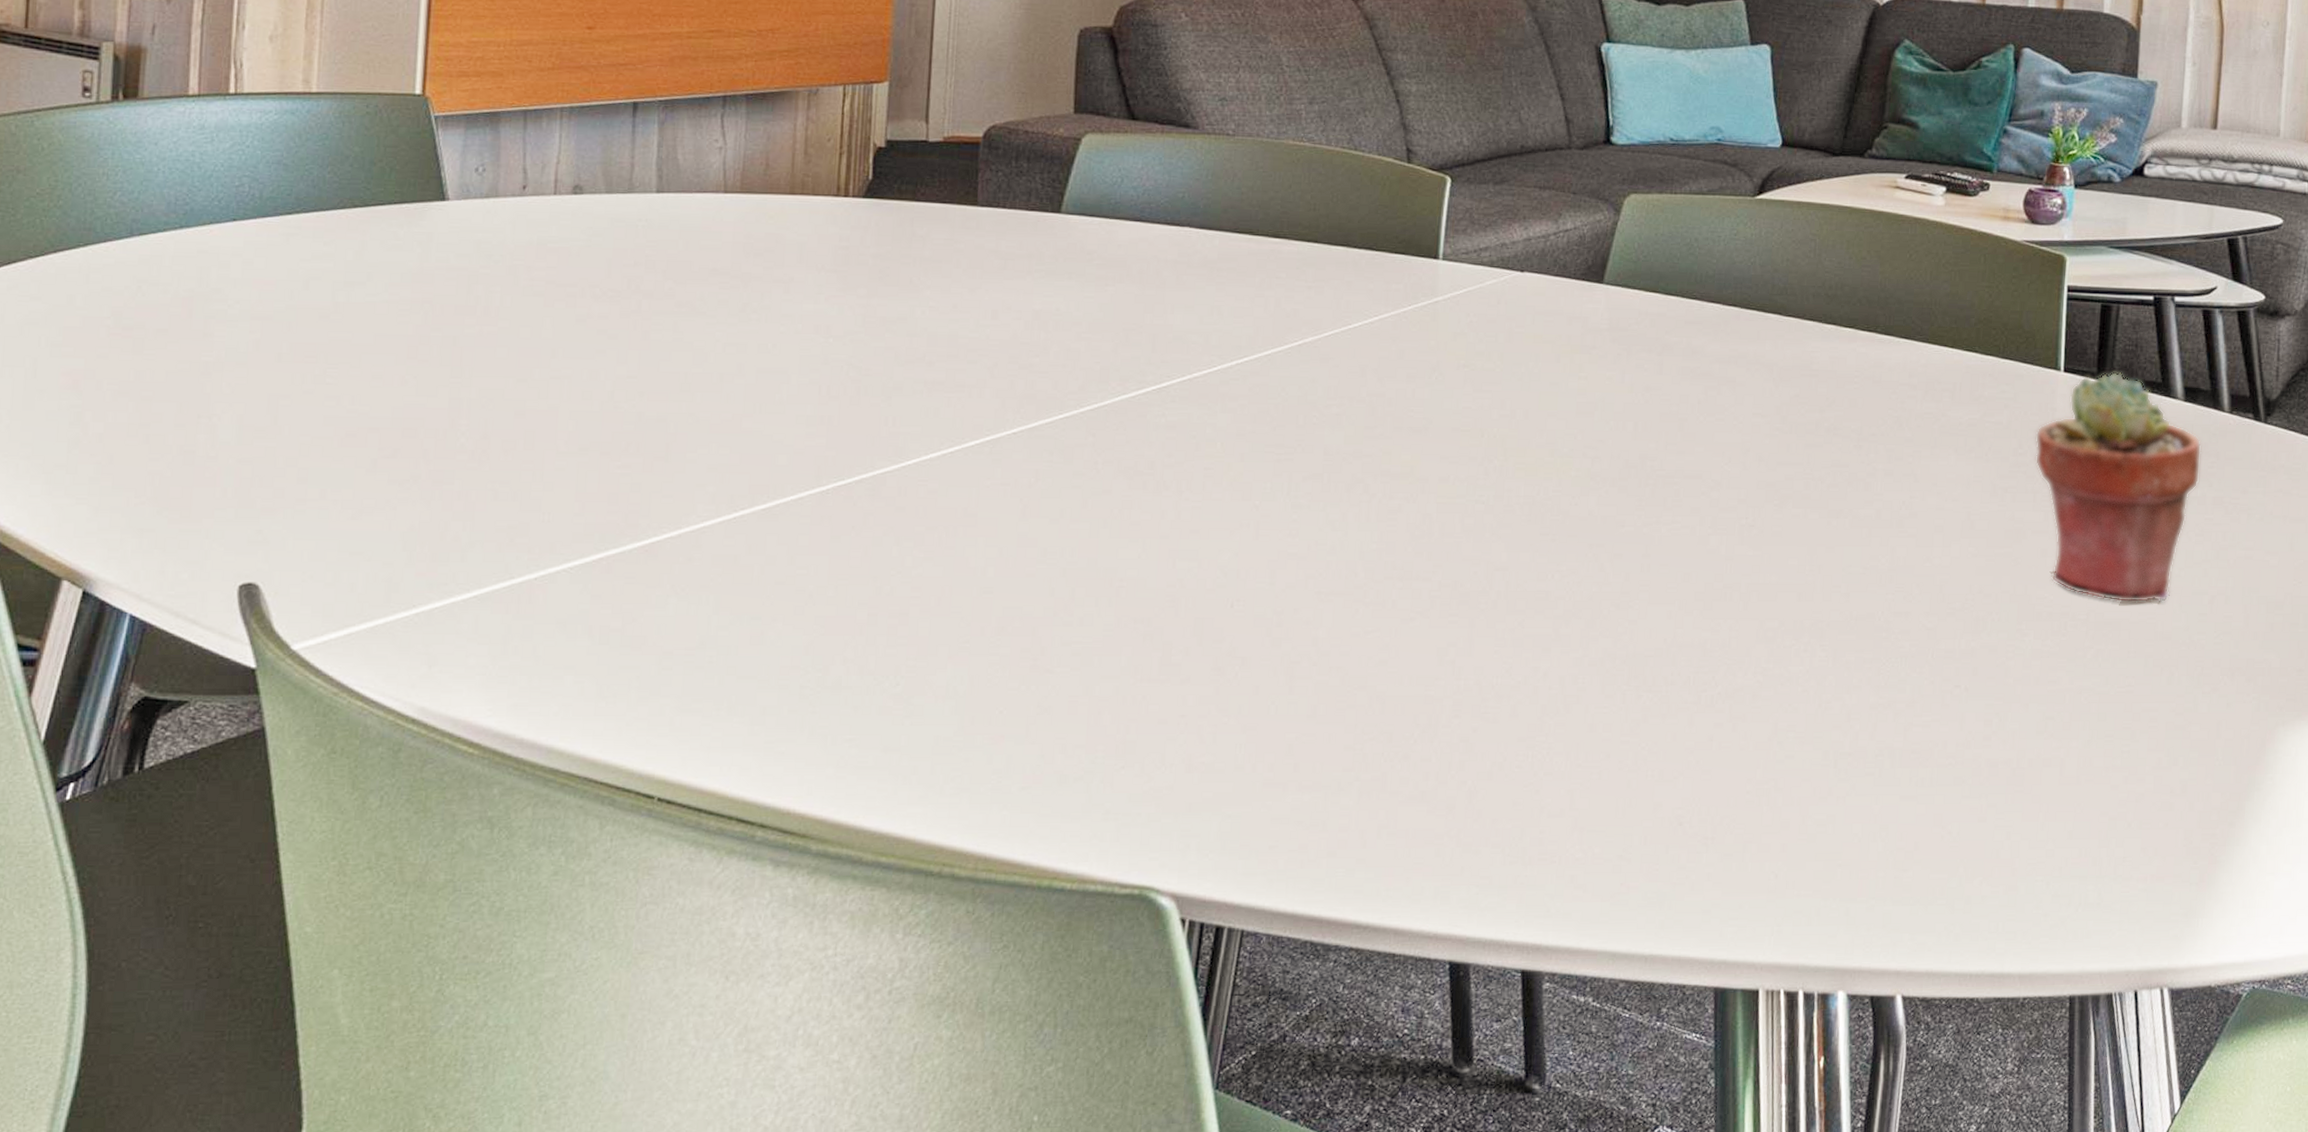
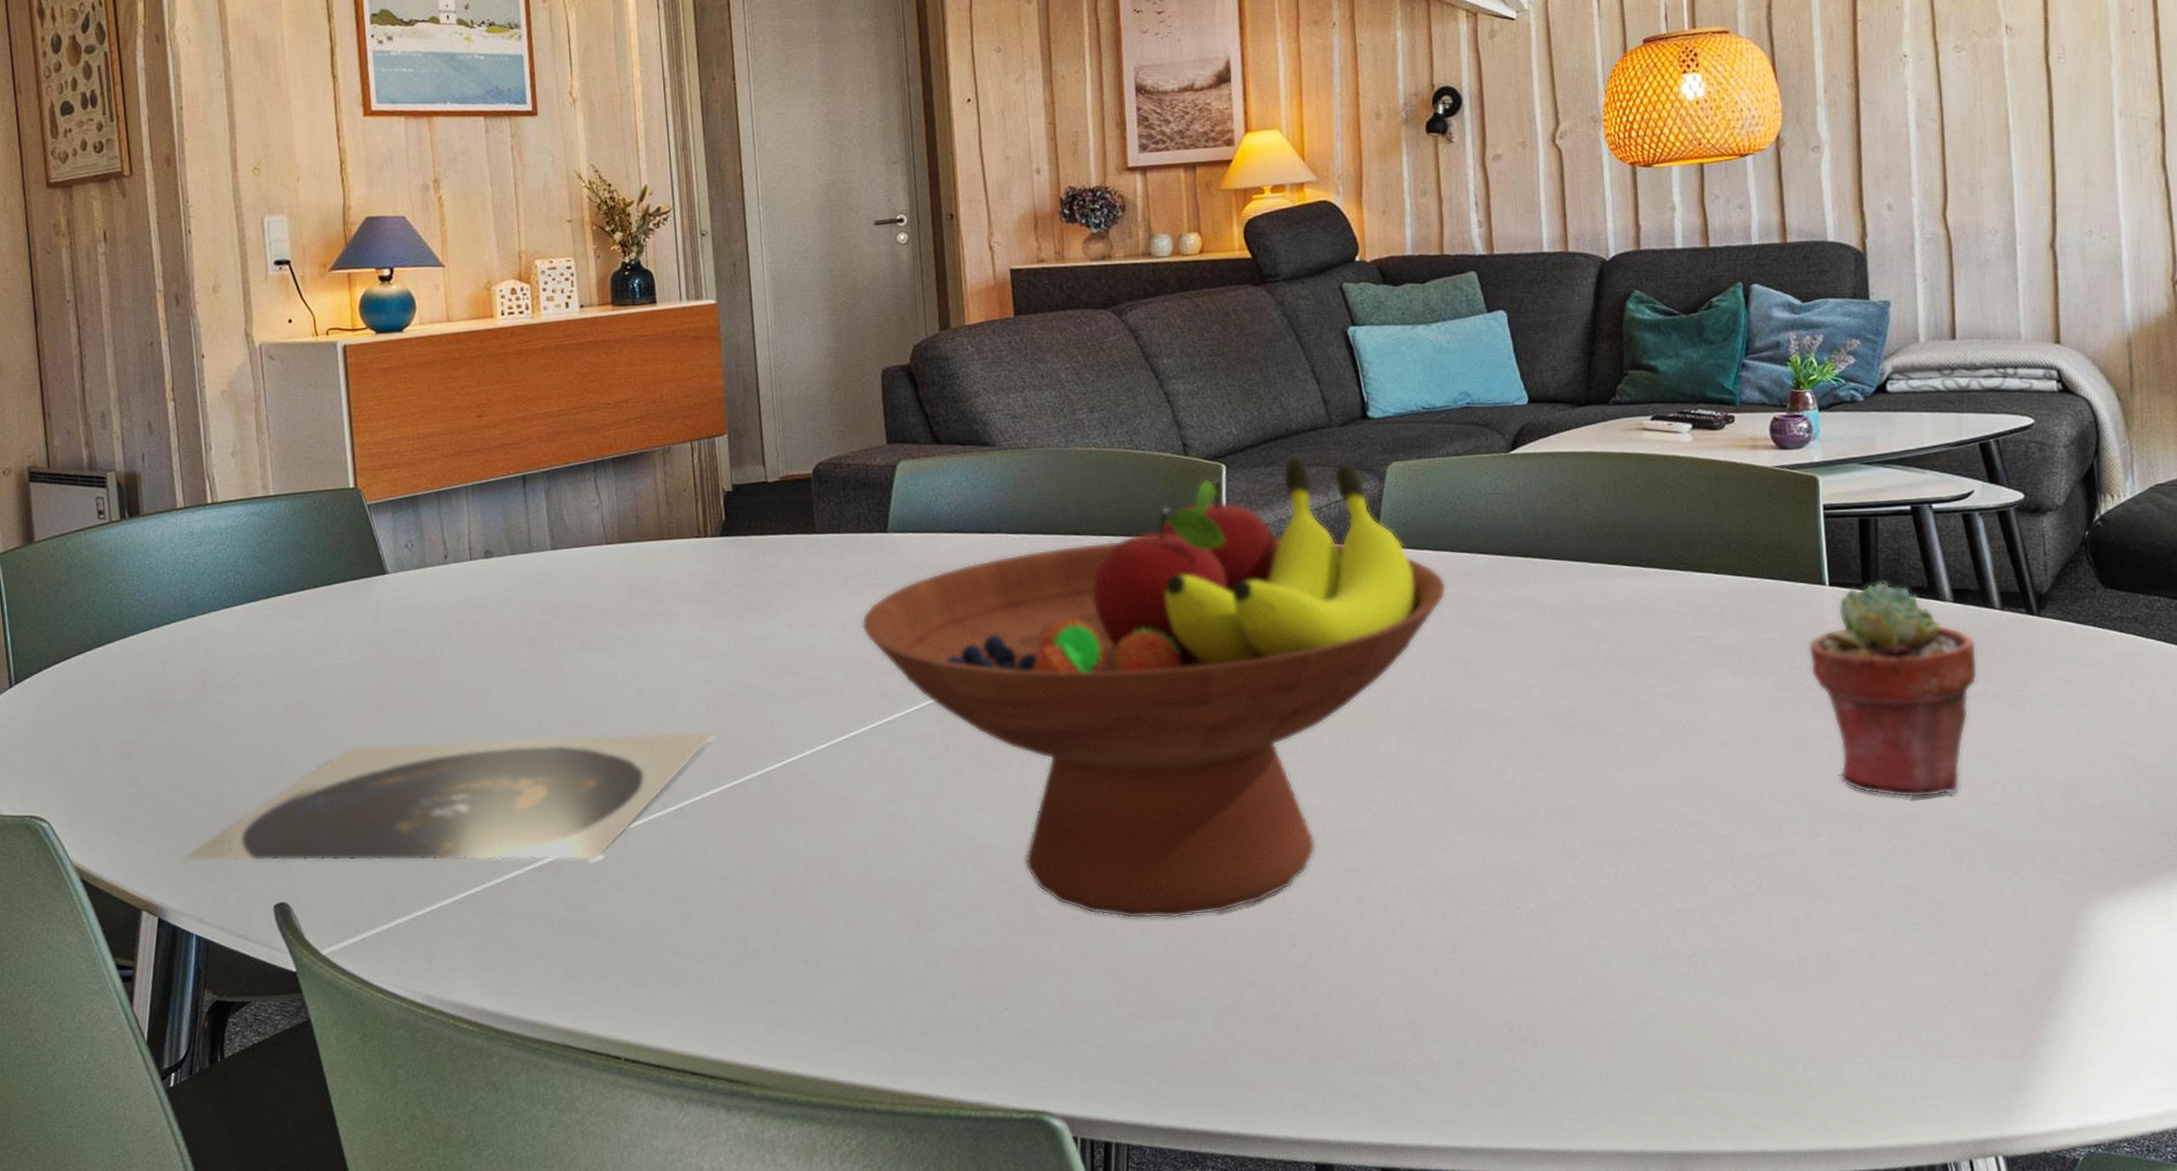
plate: none [127,401,824,560] -> present [182,730,715,862]
fruit bowl: none [1015,176,1672,676] -> present [861,456,1447,919]

